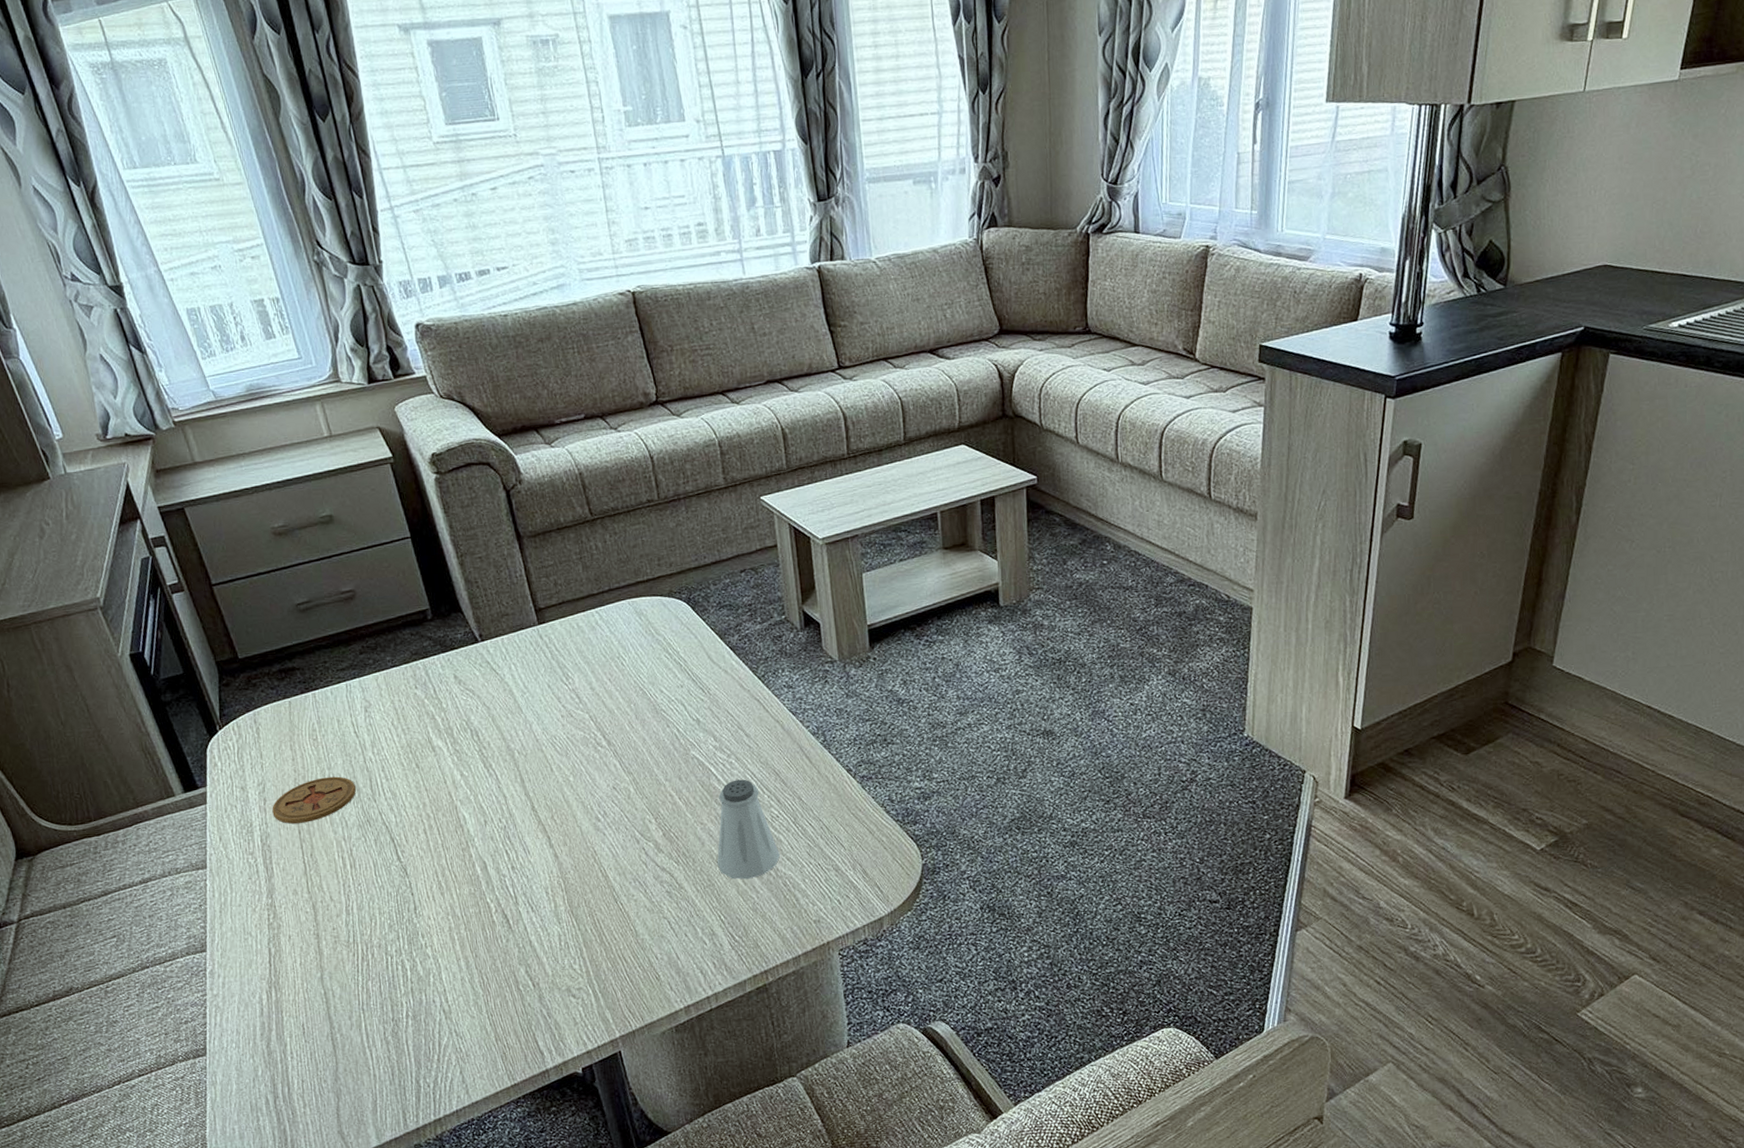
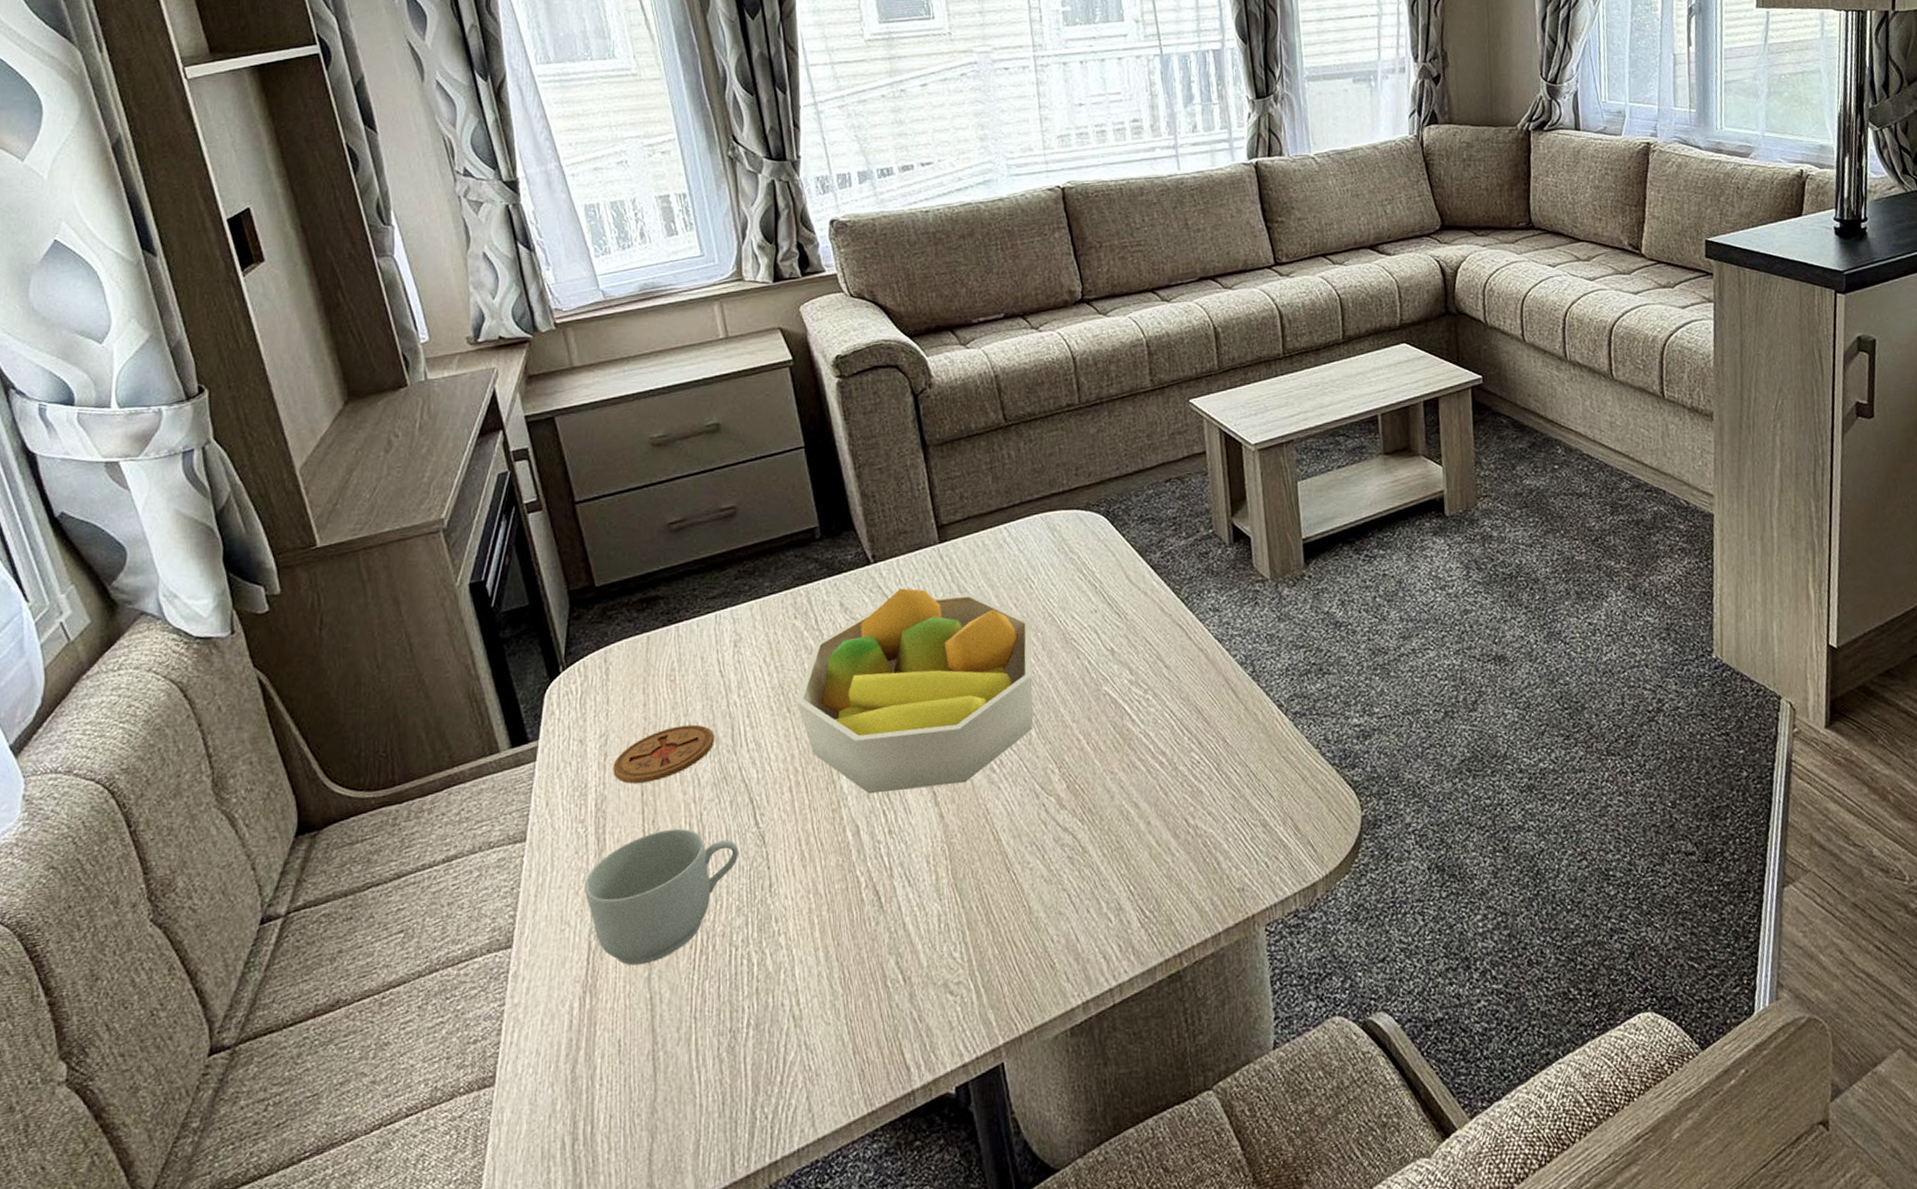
mug: none [259,861,387,968] -> present [584,828,739,966]
fruit bowl: none [423,663,631,837] -> present [796,588,1033,794]
saltshaker: present [717,779,780,880] -> none [1127,718,1200,840]

